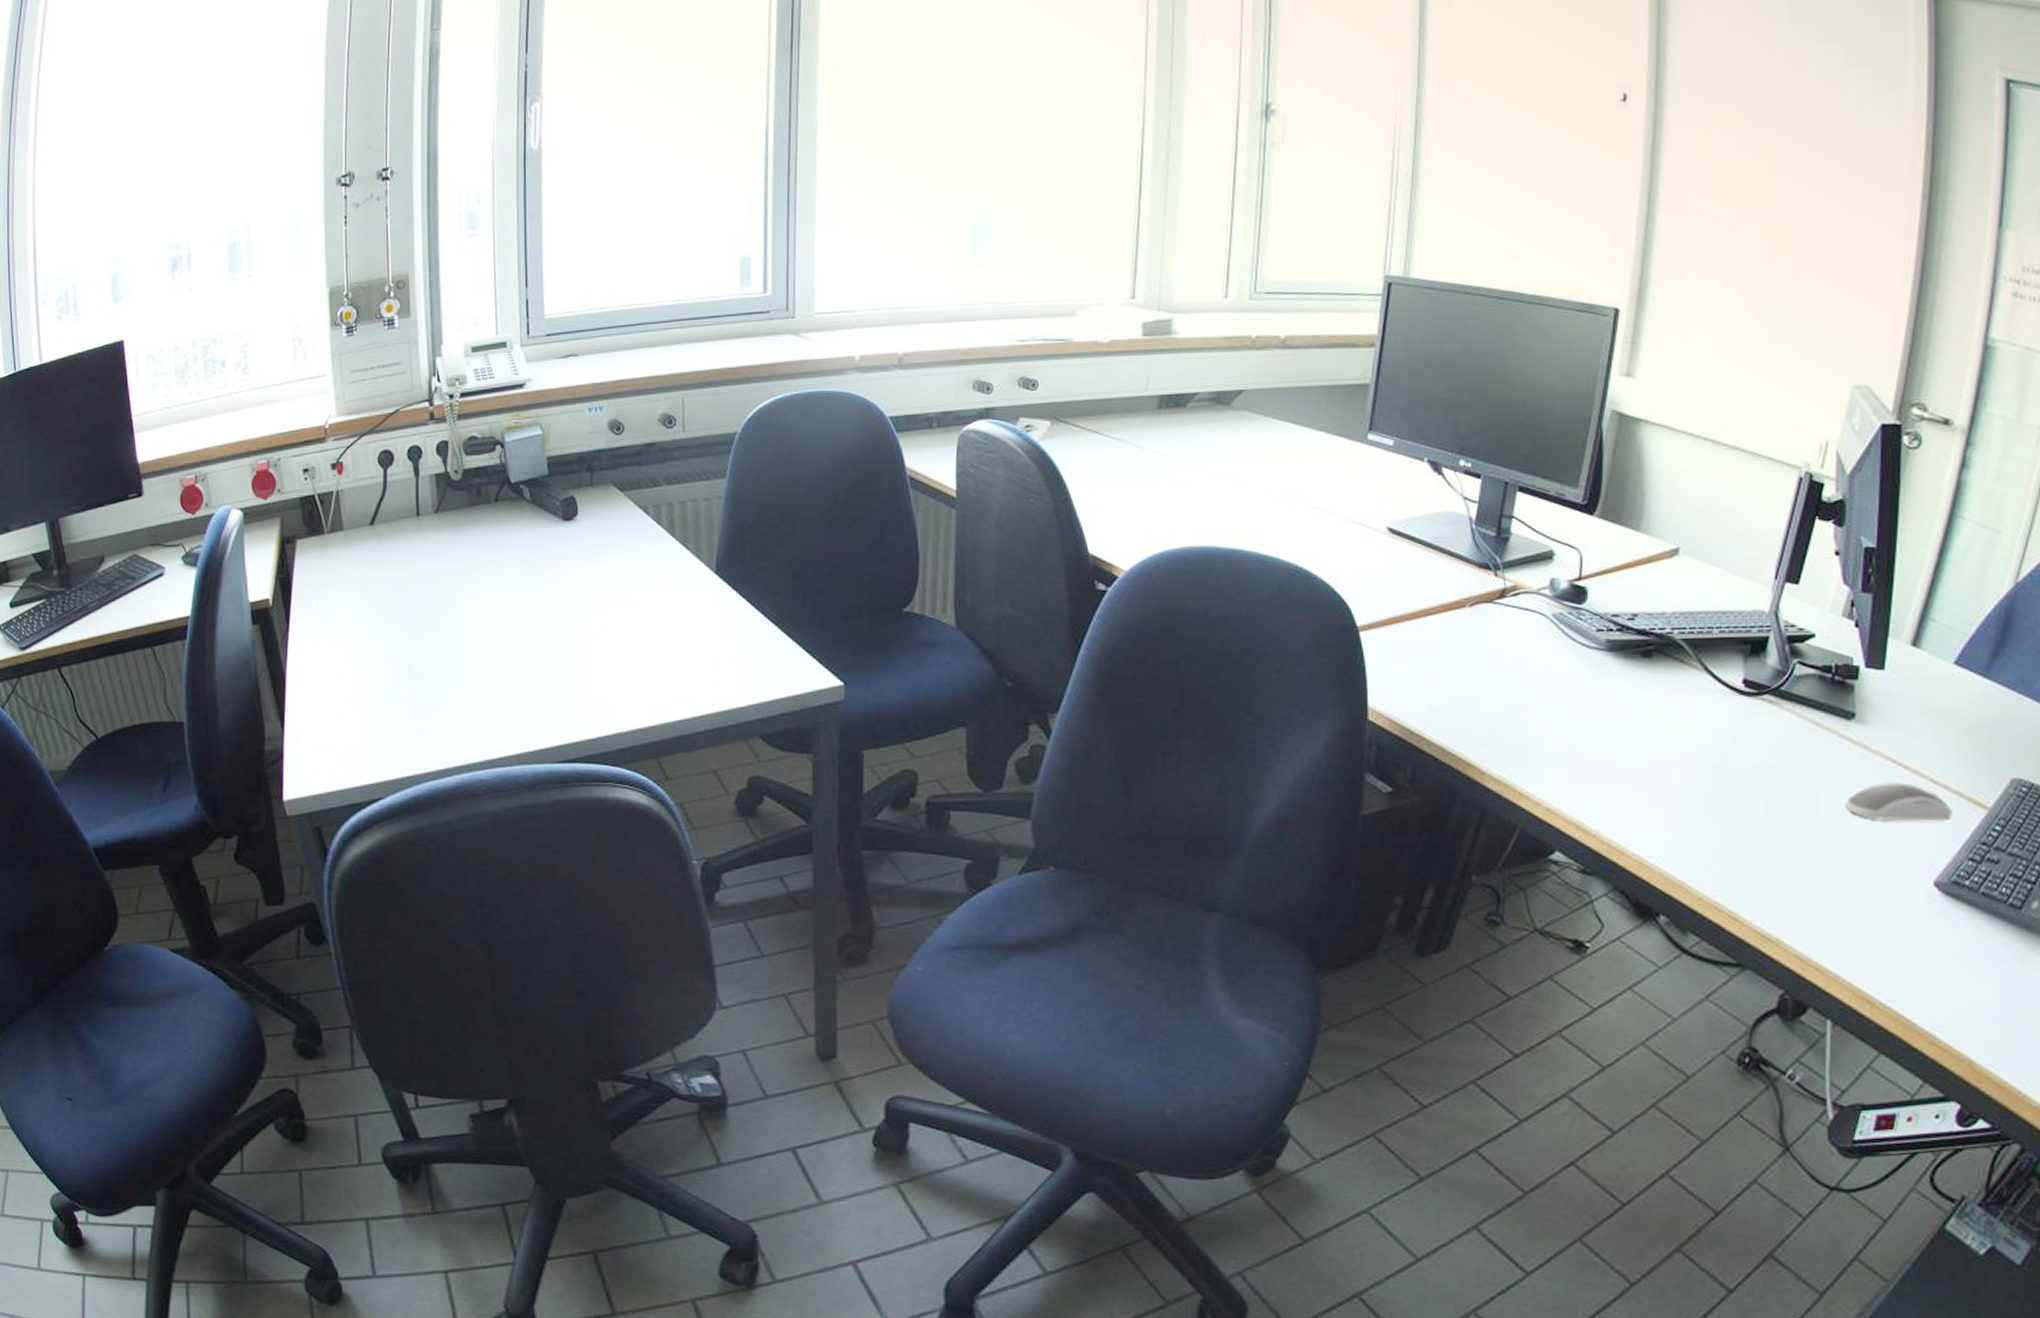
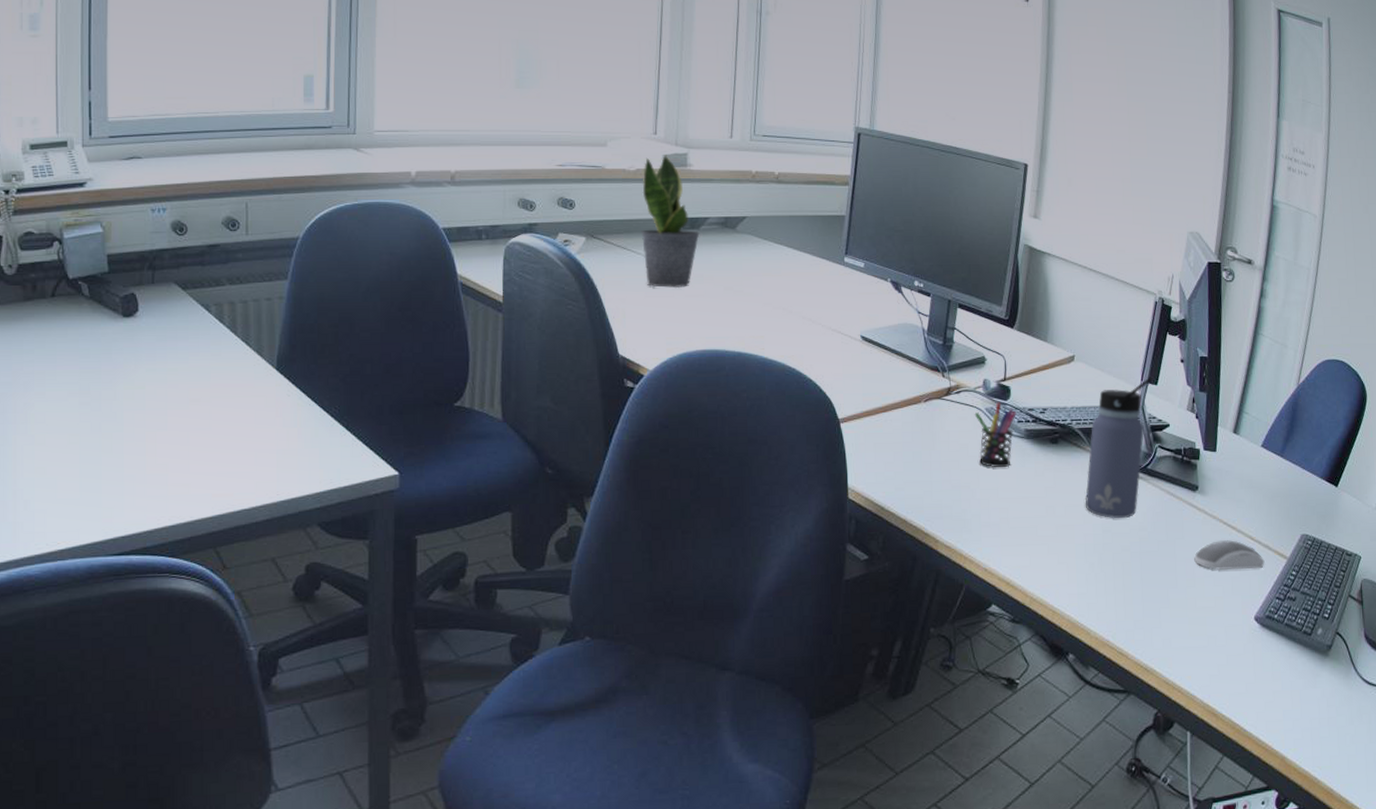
potted plant: none [1115,322,1186,477] -> present [641,155,700,289]
pen holder: none [1537,606,1596,687] -> present [974,402,1017,468]
water bottle: none [1688,574,1792,753] -> present [1085,377,1153,519]

